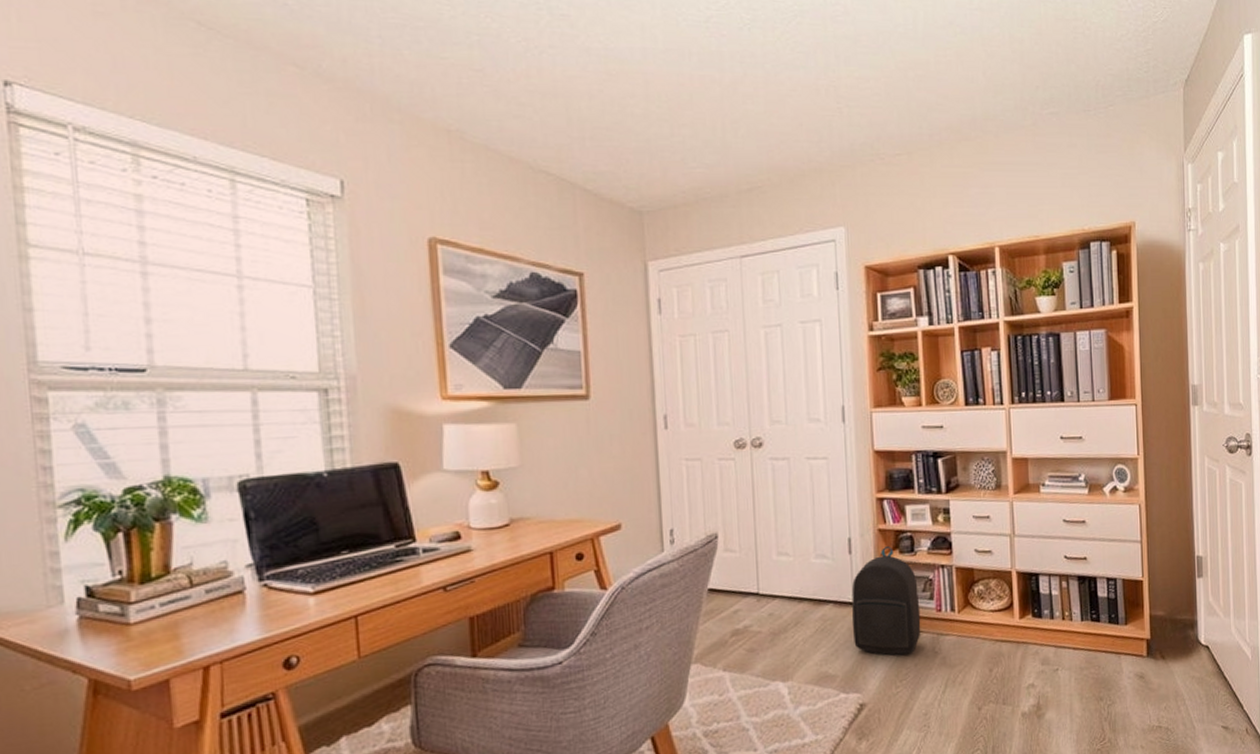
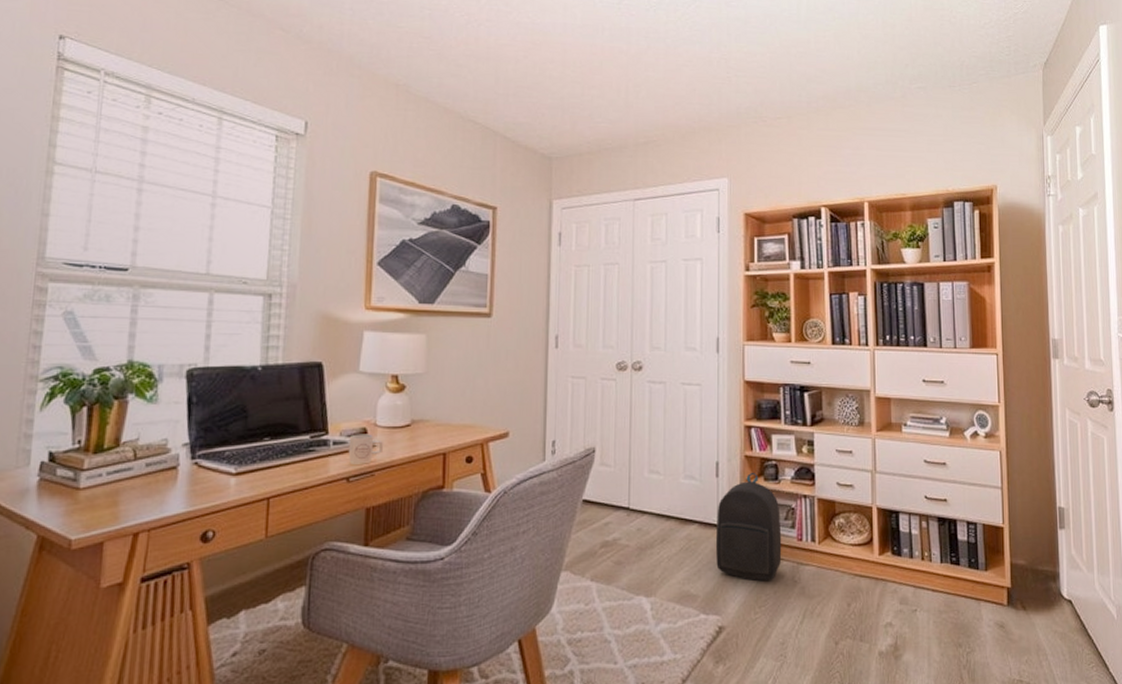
mug: none [440,537,481,574] -> present [348,434,383,466]

